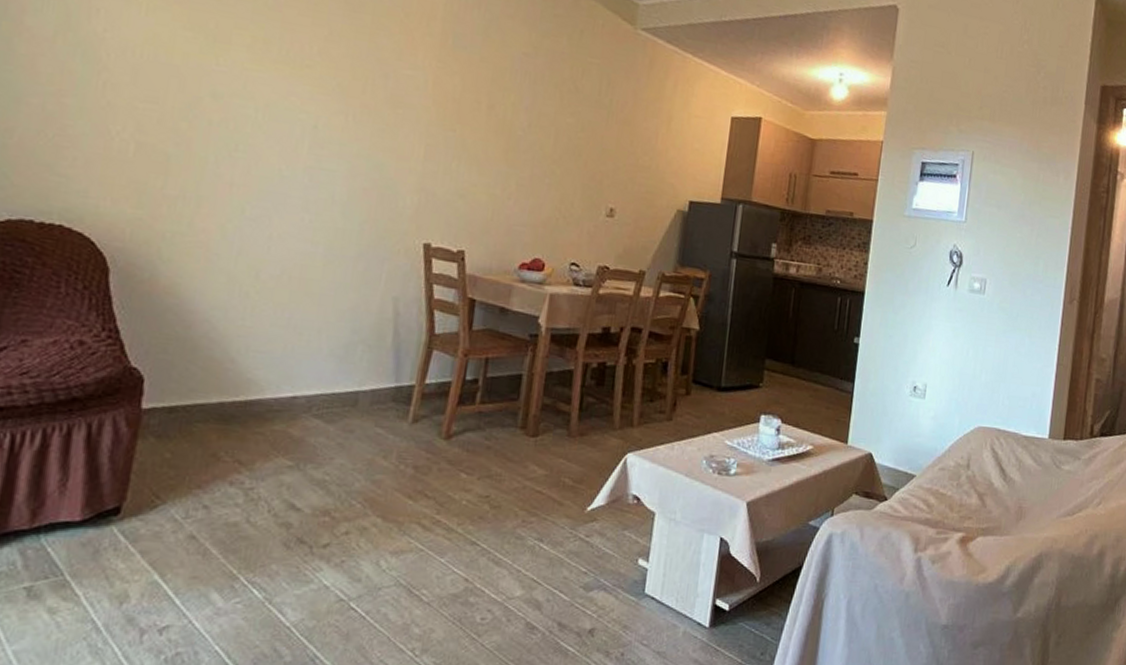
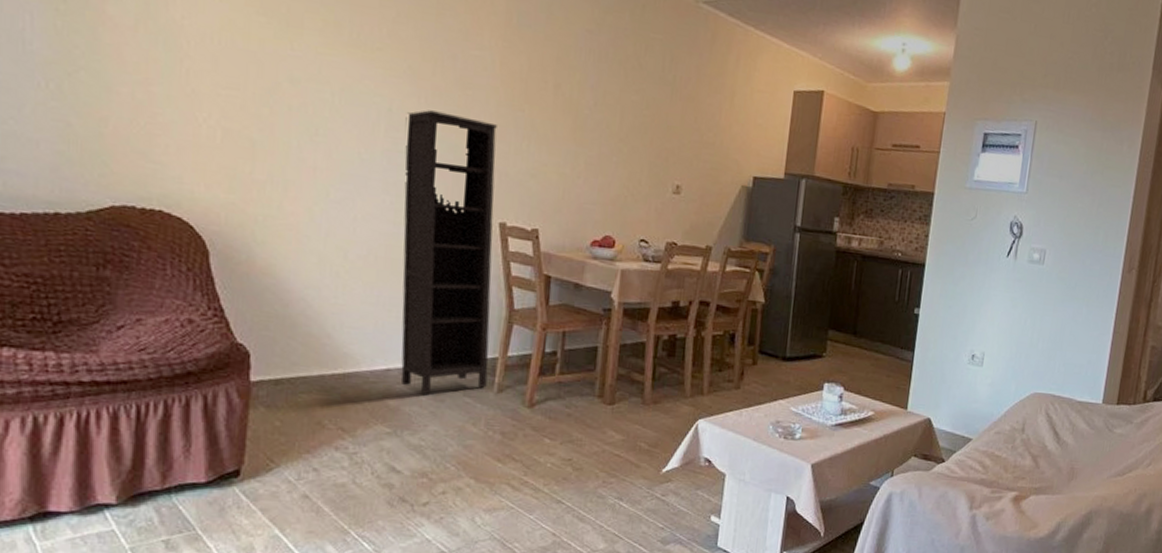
bookcase: none [308,128,426,424] -> present [401,110,497,394]

